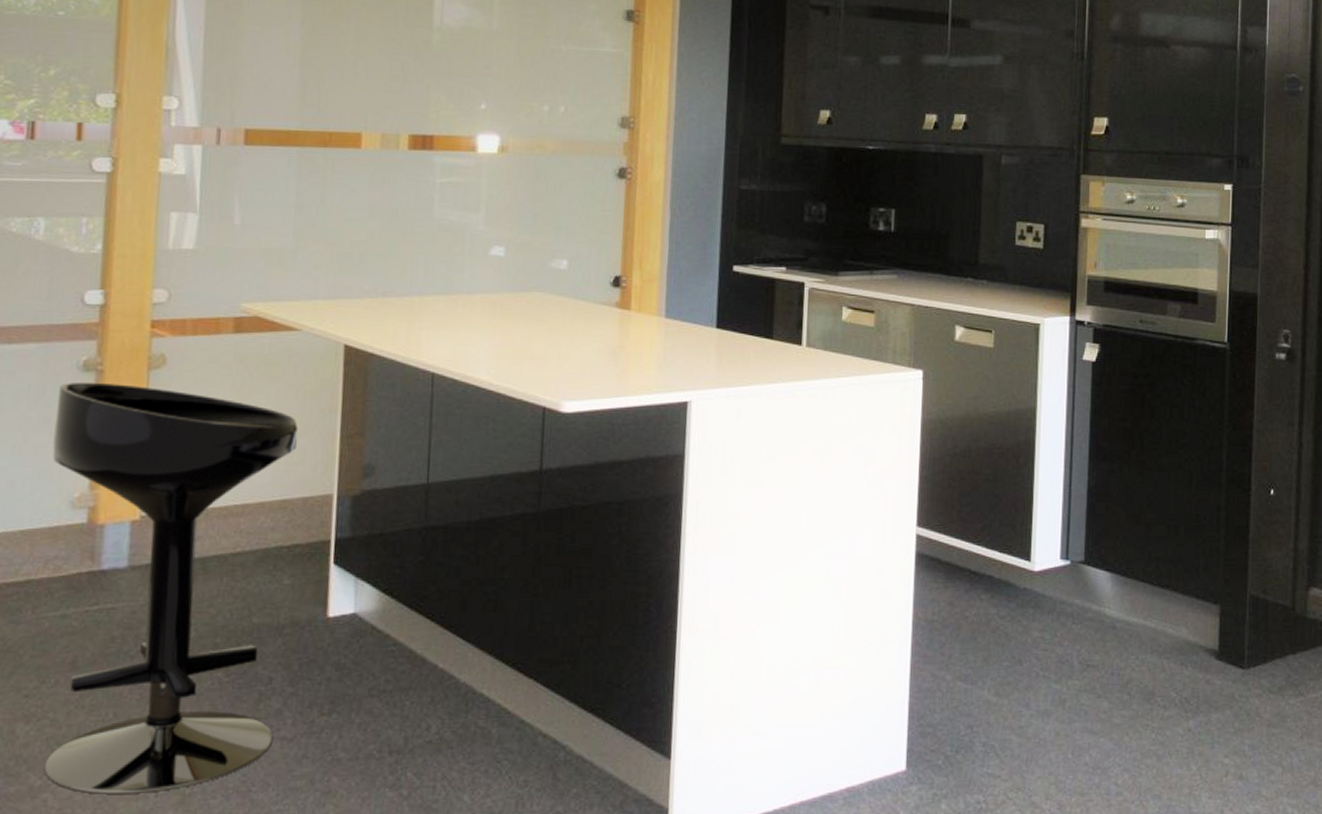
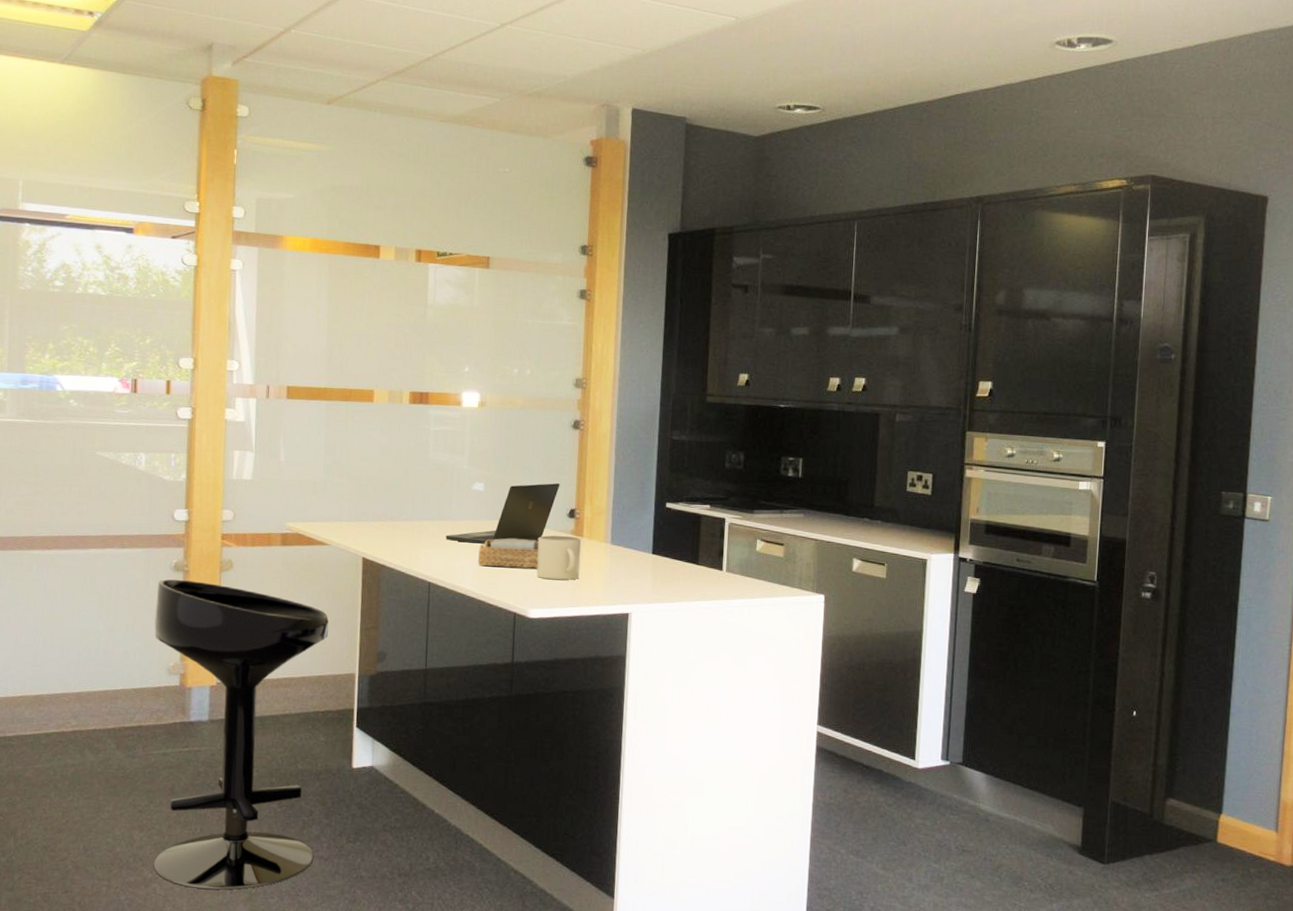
laptop: none [455,244,602,322] -> present [446,482,560,544]
napkin holder: none [497,314,575,351] -> present [478,538,539,569]
mug: none [572,309,628,365] -> present [536,535,581,580]

